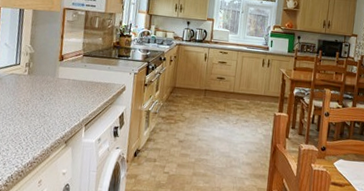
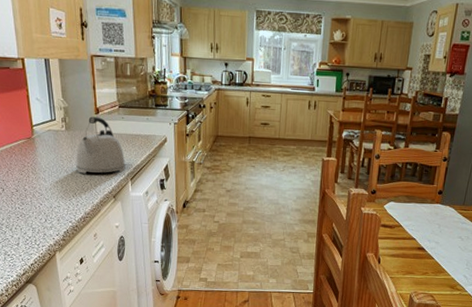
kettle: none [32,63,82,118] -> present [76,116,126,174]

